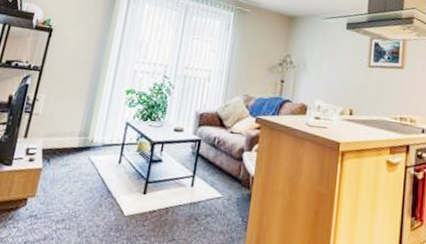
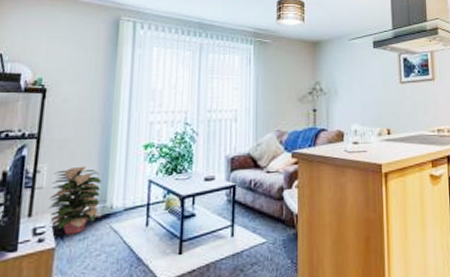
decorative plant: none [39,100,88,160] -> present [48,166,103,235]

